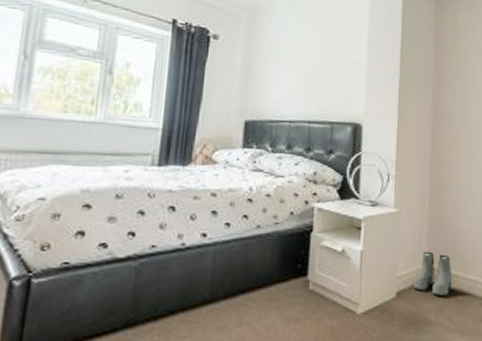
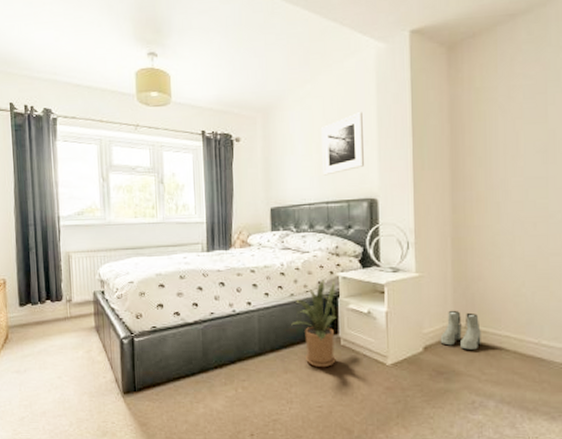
house plant: none [253,209,309,319] -> present [291,278,336,368]
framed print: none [308,31,354,93] -> present [322,112,364,176]

